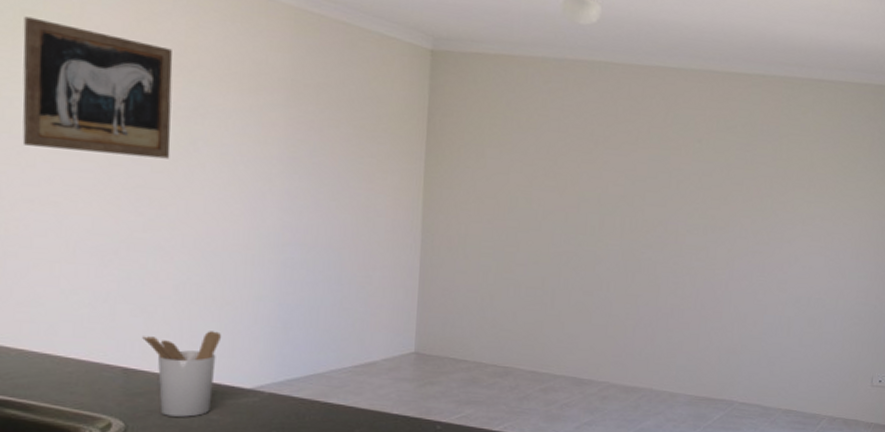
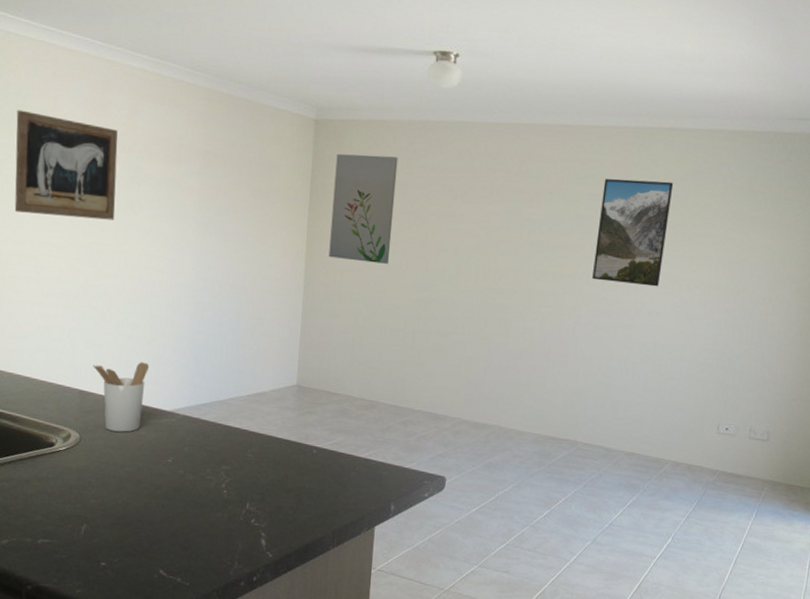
wall art: none [451,90,531,215] -> present [328,153,398,264]
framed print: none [745,128,824,240] -> present [592,178,674,287]

